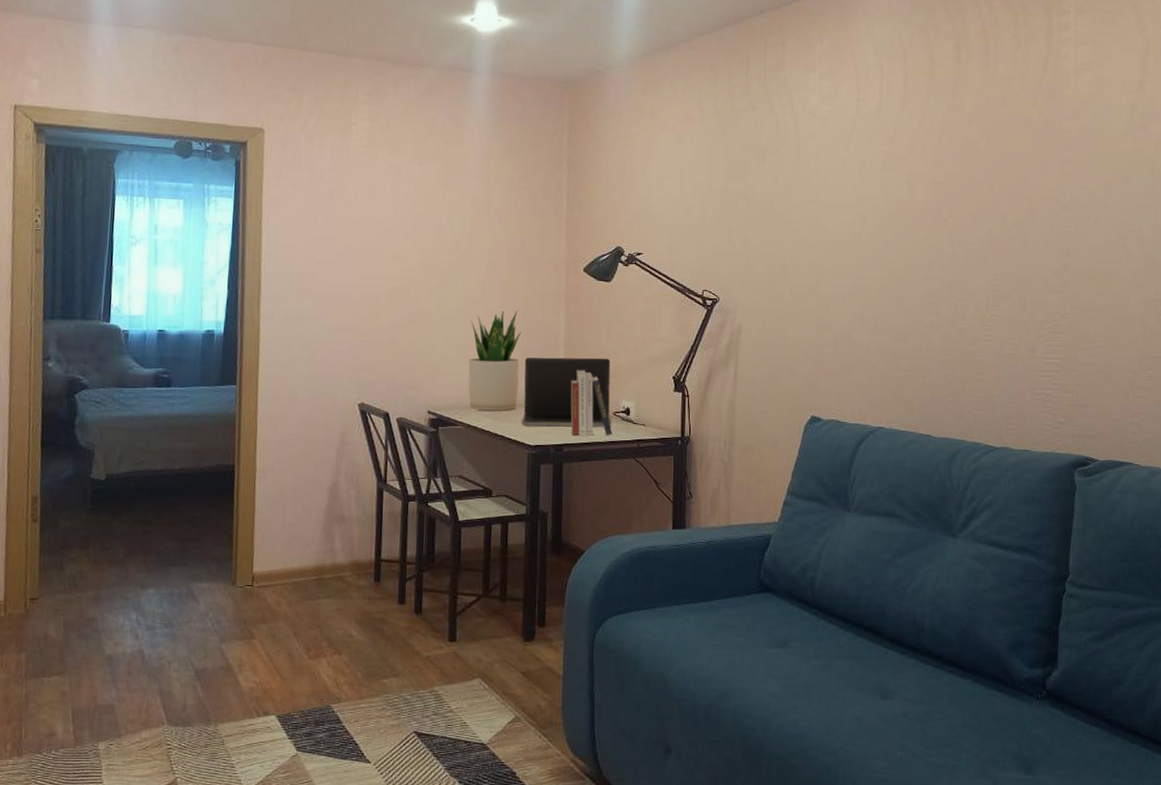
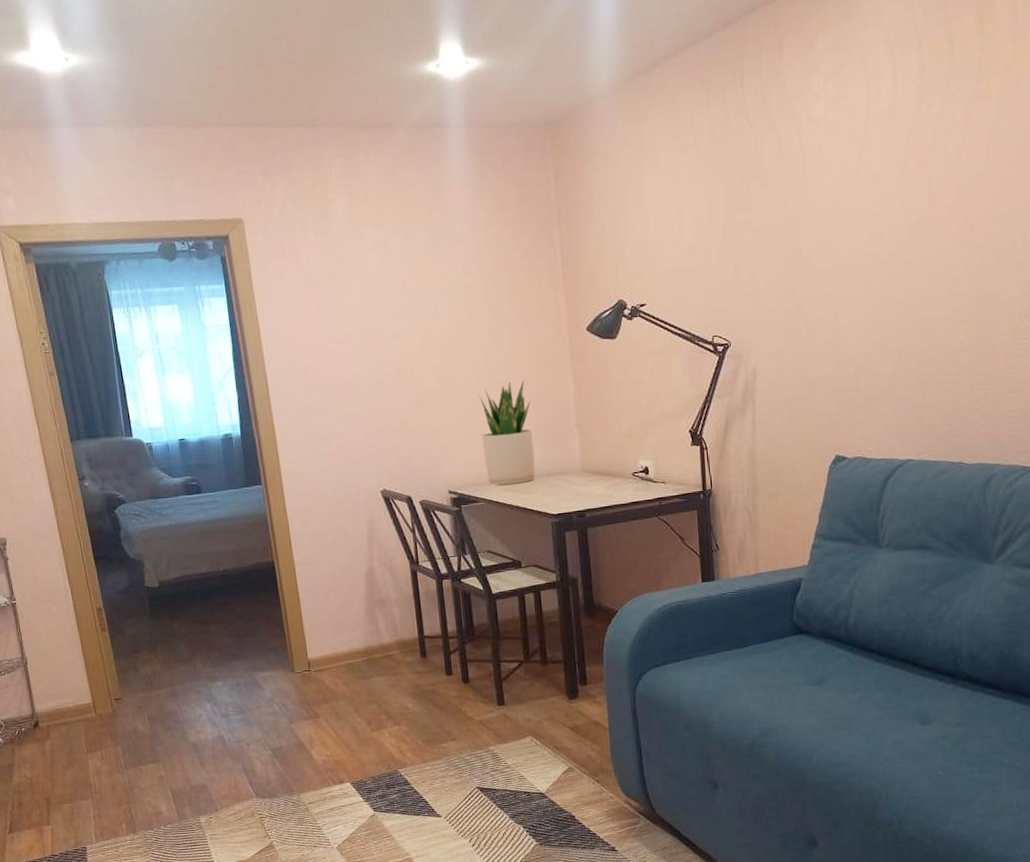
laptop computer: present [521,357,612,427] -> none [537,418,632,496]
books: present [570,370,613,437] -> none [586,433,634,501]

